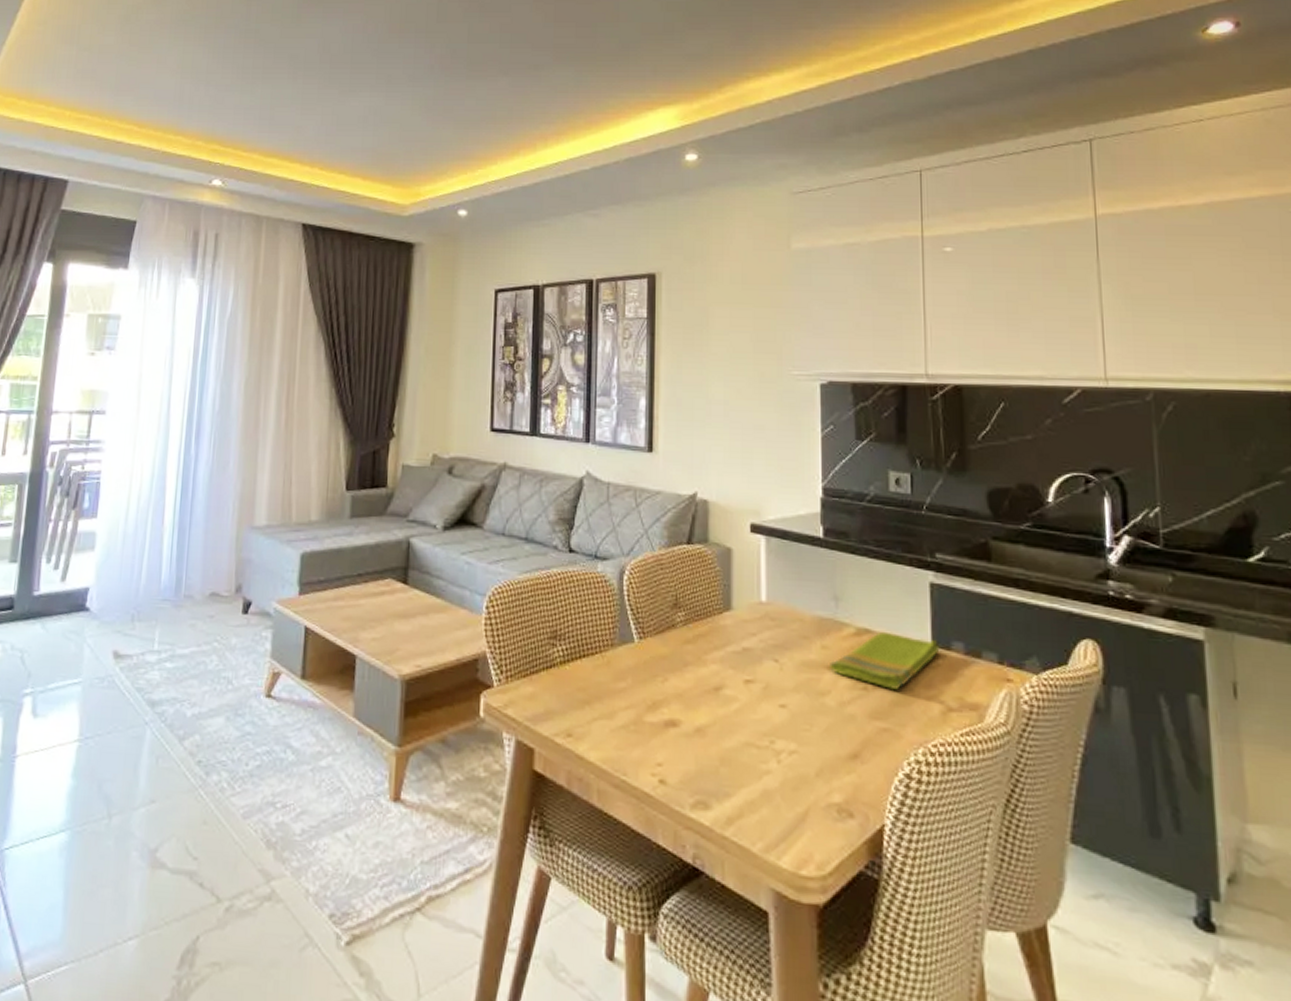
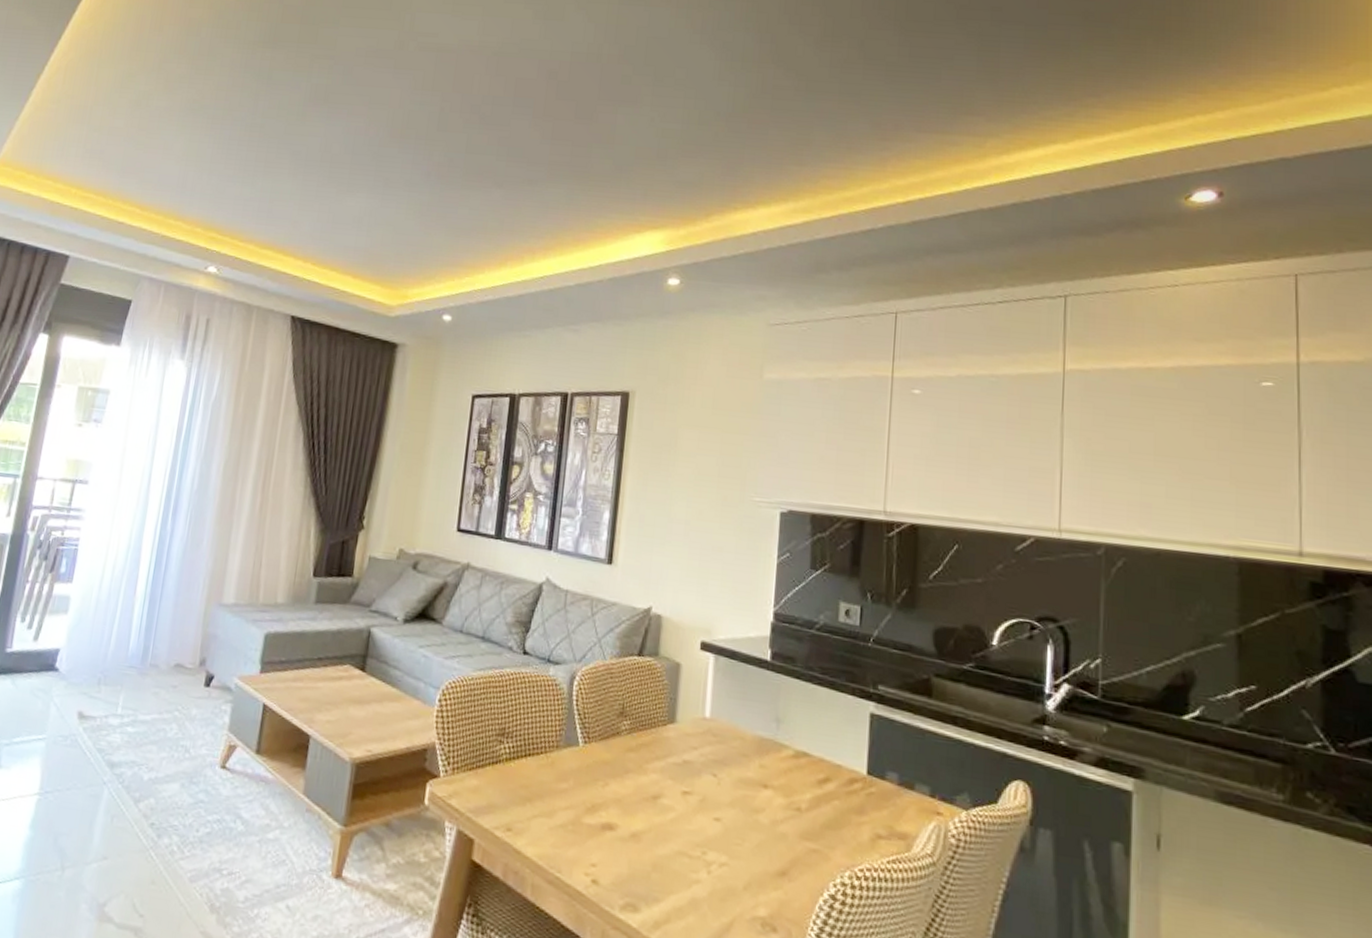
dish towel: present [830,632,940,691] -> none [766,757,875,814]

